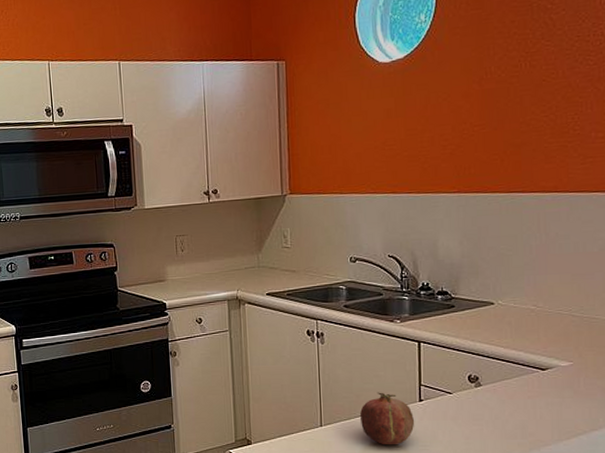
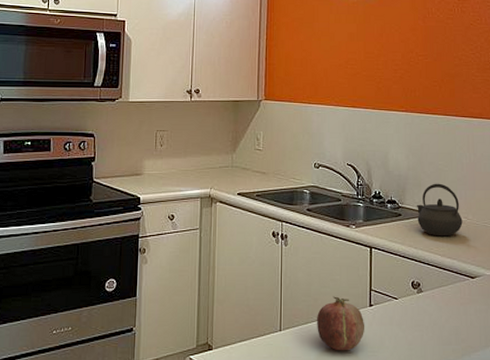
kettle: none [472,269,531,327] -> present [416,183,463,237]

